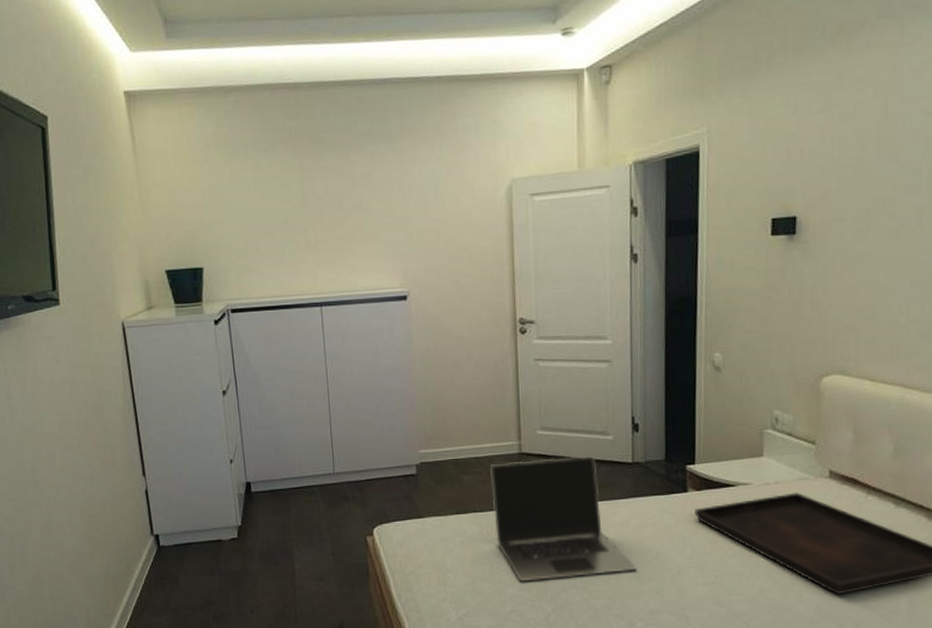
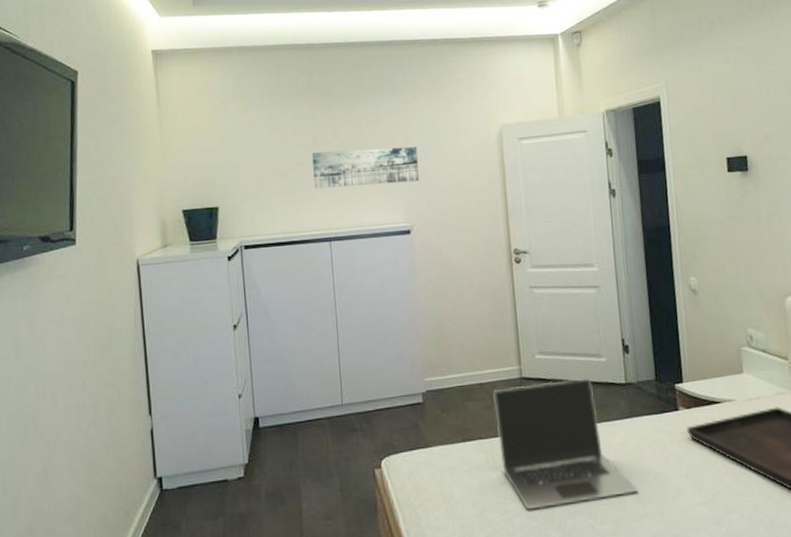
wall art: none [301,202,418,249] -> present [312,146,420,189]

